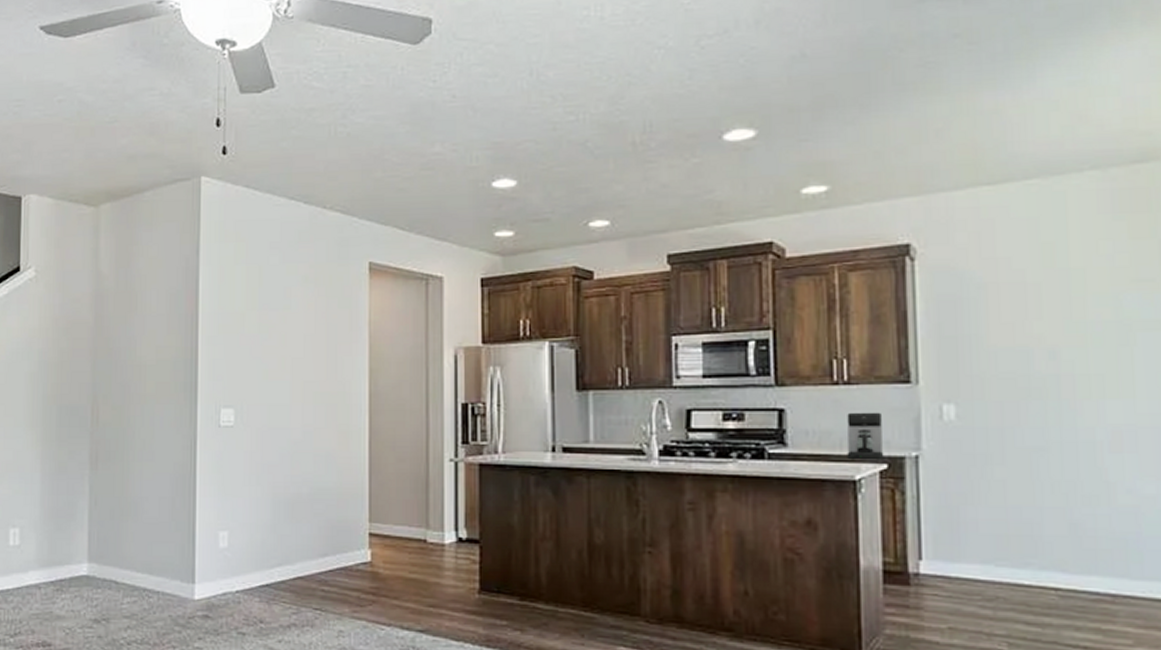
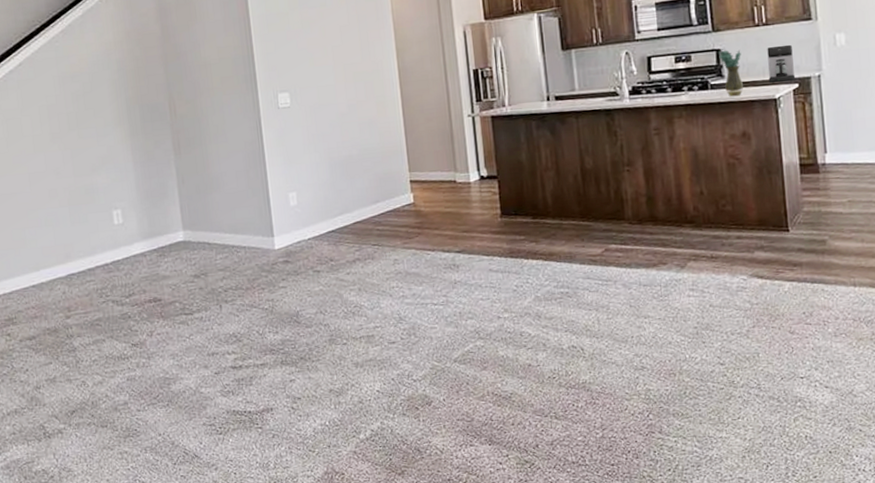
vase: none [781,408,813,472] -> present [718,48,744,97]

